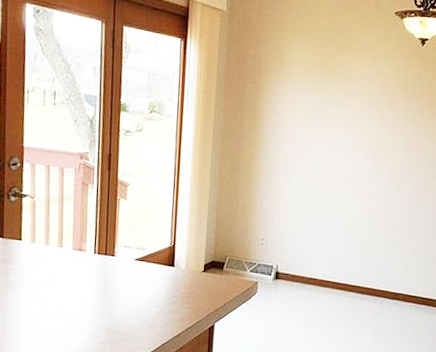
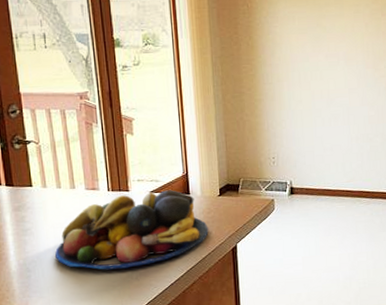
fruit bowl: none [34,259,188,335] -> present [55,190,209,270]

